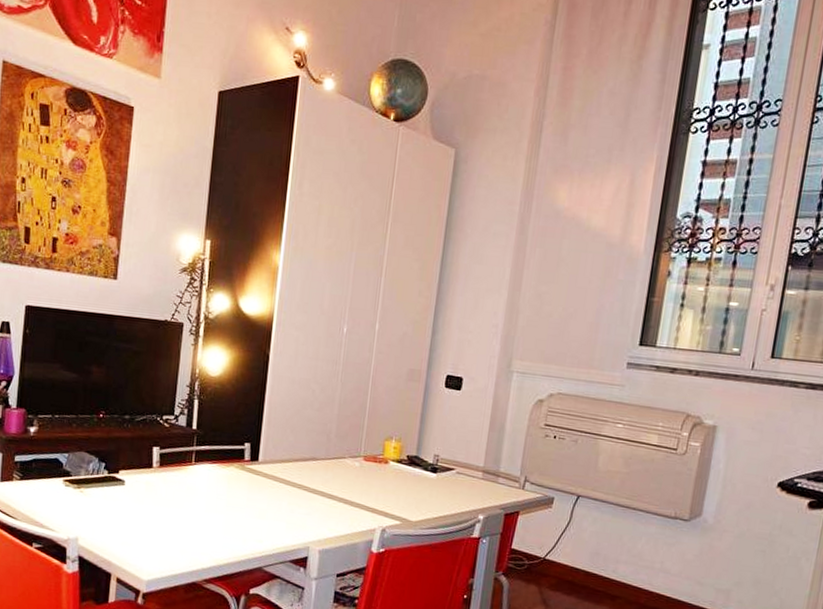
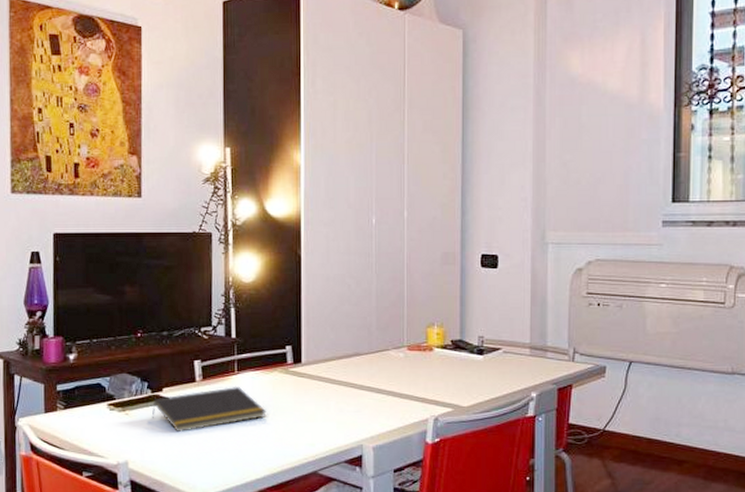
notepad: none [105,476,219,515] -> present [151,386,267,433]

